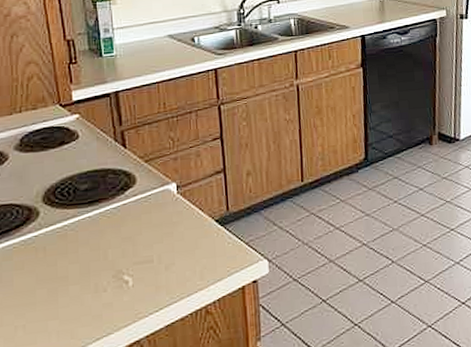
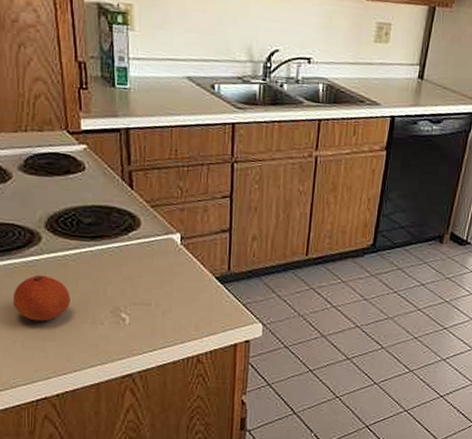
fruit: none [12,250,71,301] -> present [12,275,71,322]

